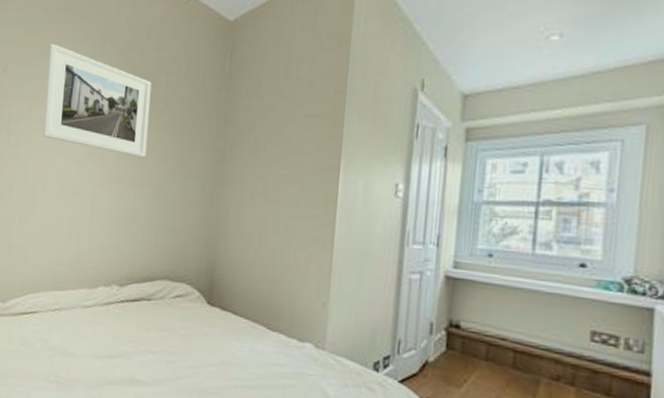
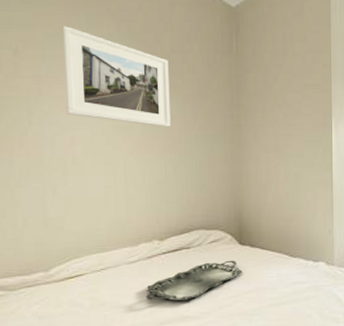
serving tray: none [97,321,208,362] -> present [146,260,243,301]

